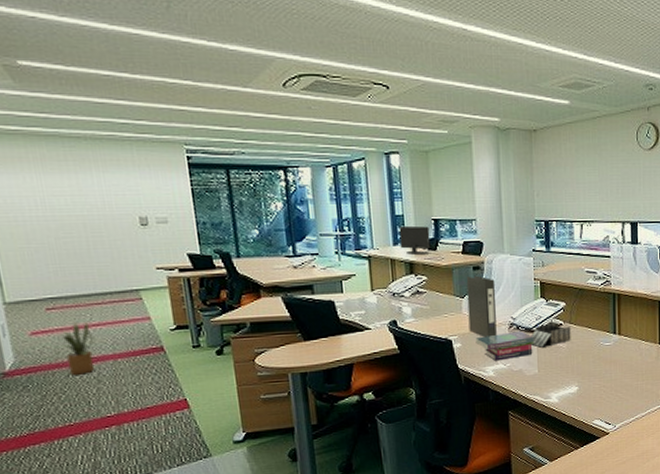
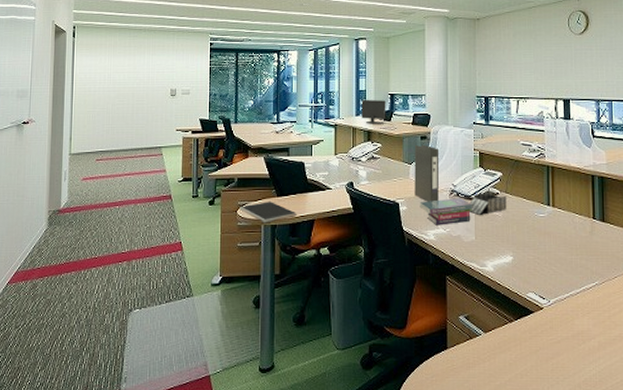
house plant: present [53,321,95,375] -> none [94,171,124,215]
tablet: none [257,347,331,372] -> present [239,202,297,223]

